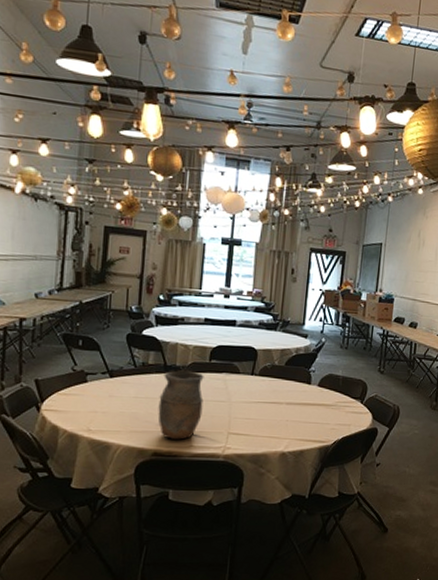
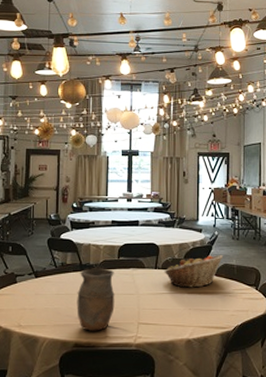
fruit basket: none [261,363,329,398] -> present [164,254,224,288]

